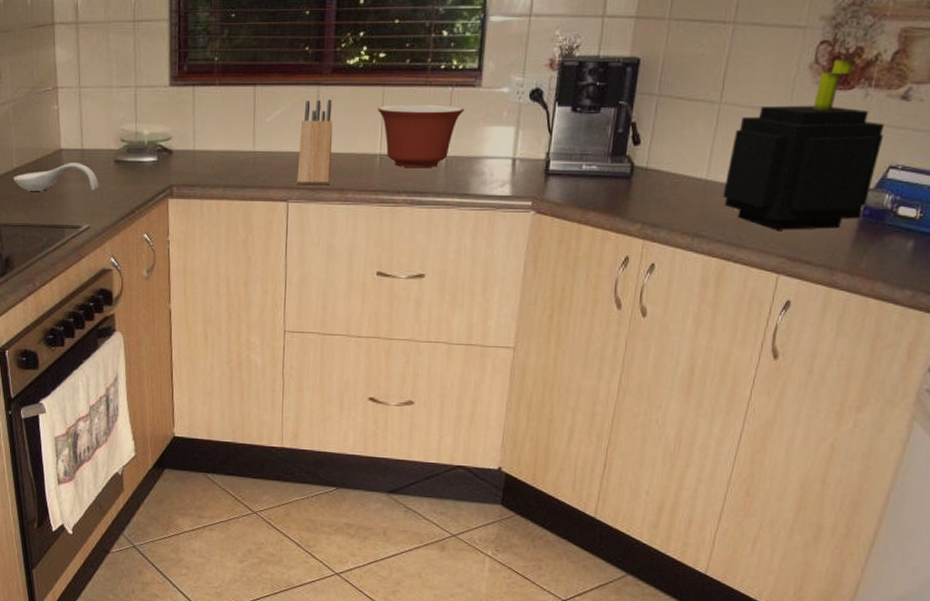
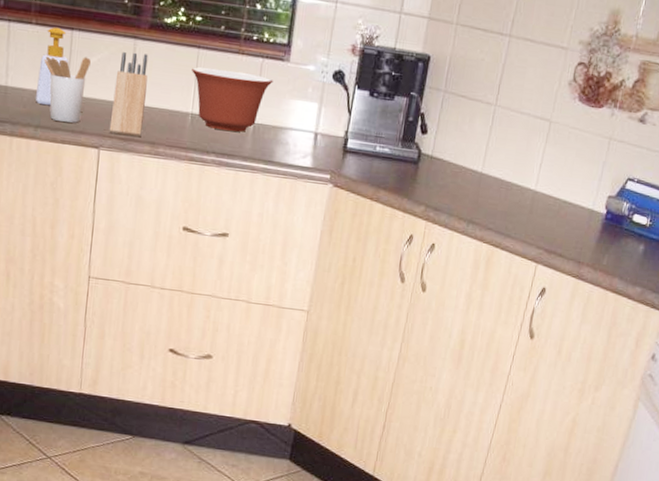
soap bottle: none [222,85,254,165] -> present [35,27,69,106]
utensil holder: none [229,111,275,180] -> present [44,56,91,123]
plant pot: present [722,60,884,230] -> none [494,80,625,228]

